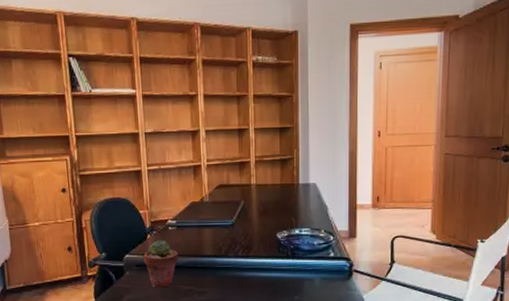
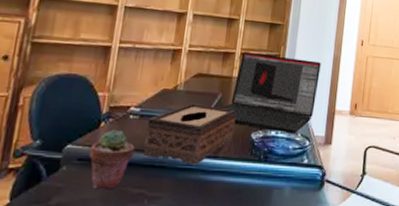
tissue box: none [184,212,261,264] -> present [143,103,236,165]
laptop: none [245,159,337,231] -> present [220,52,321,134]

